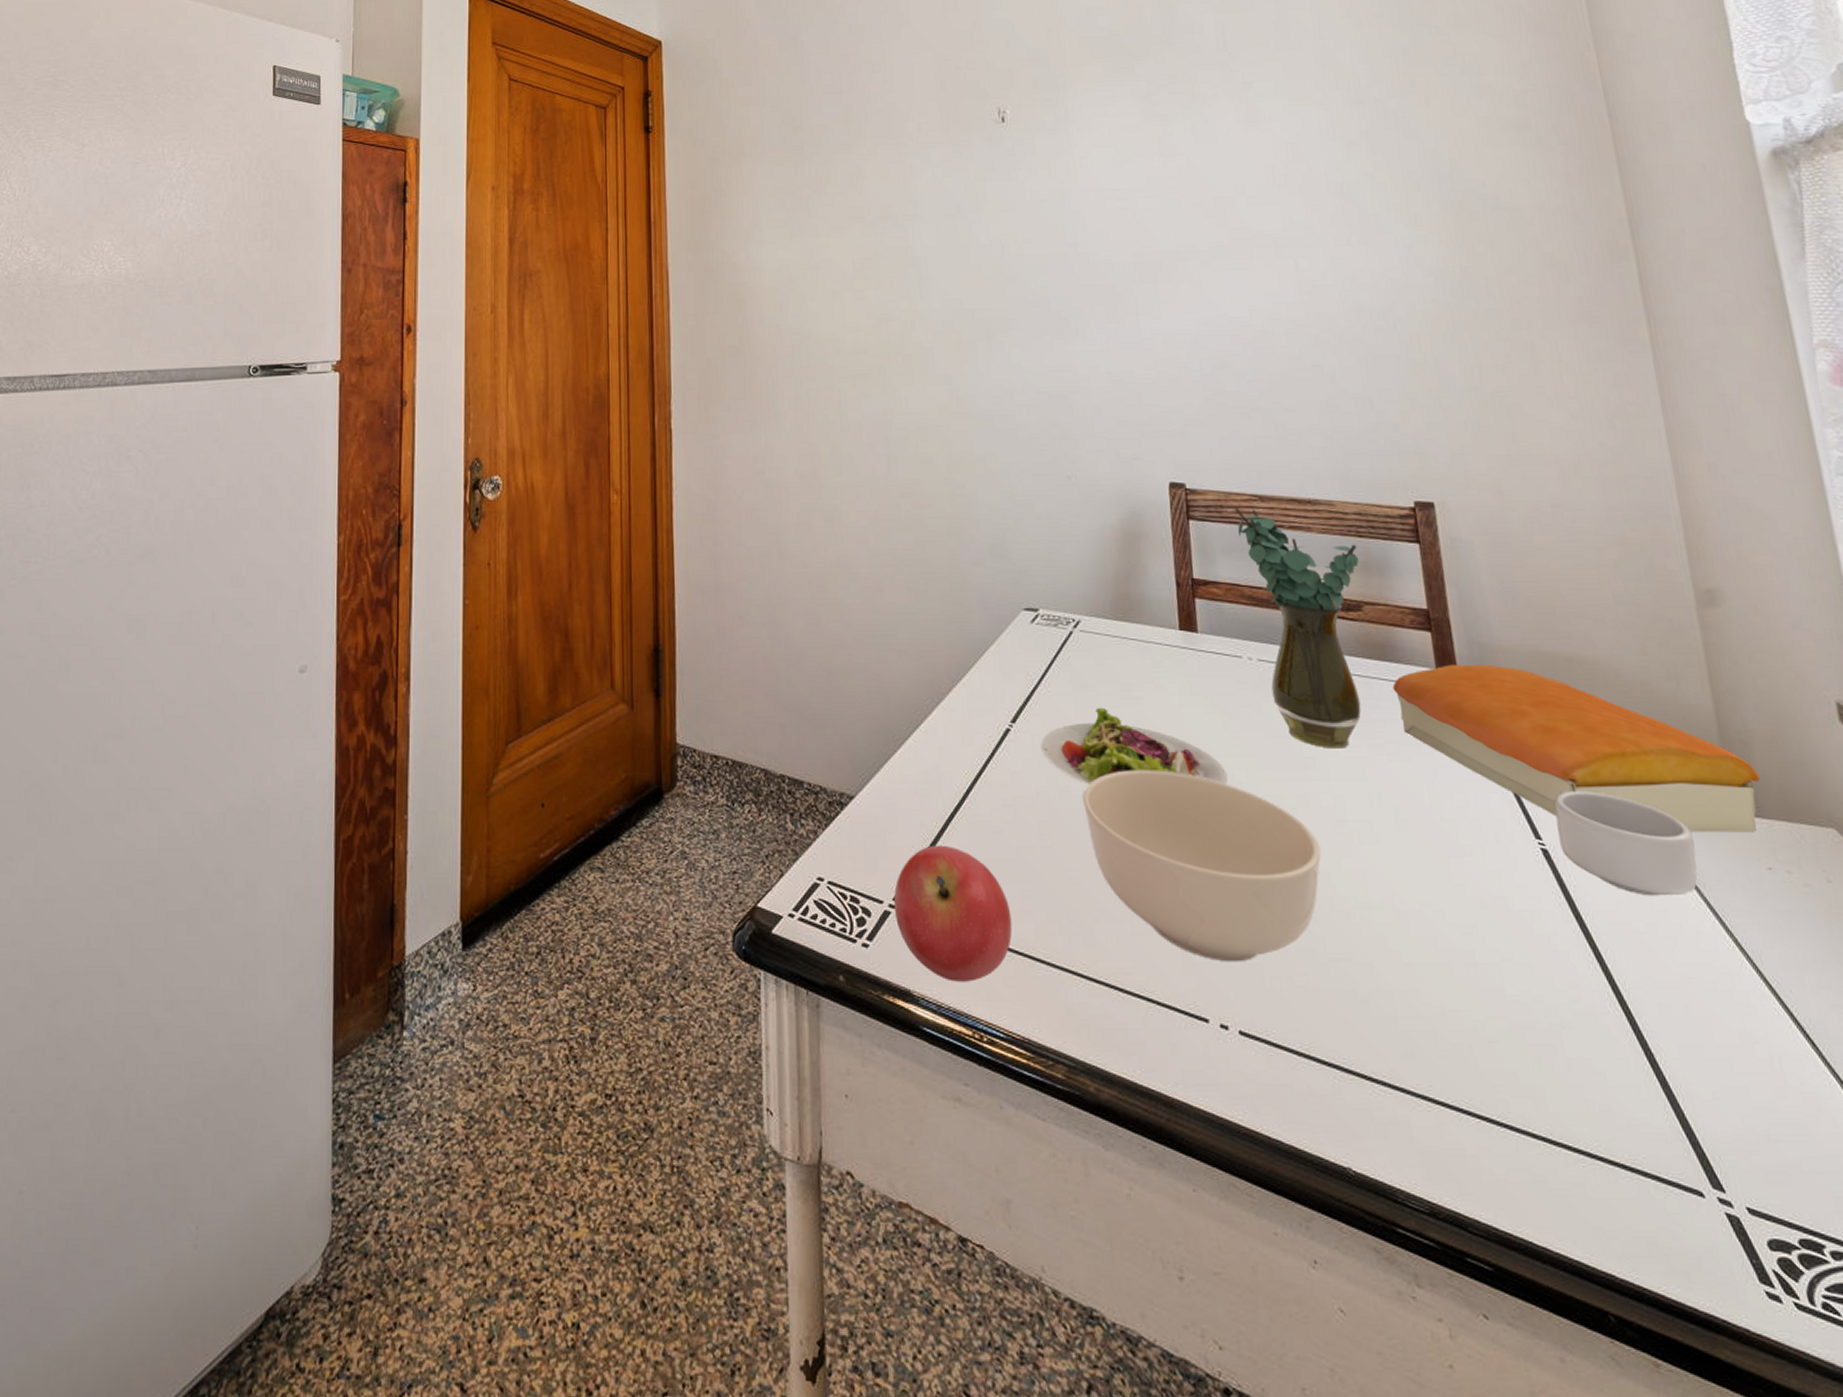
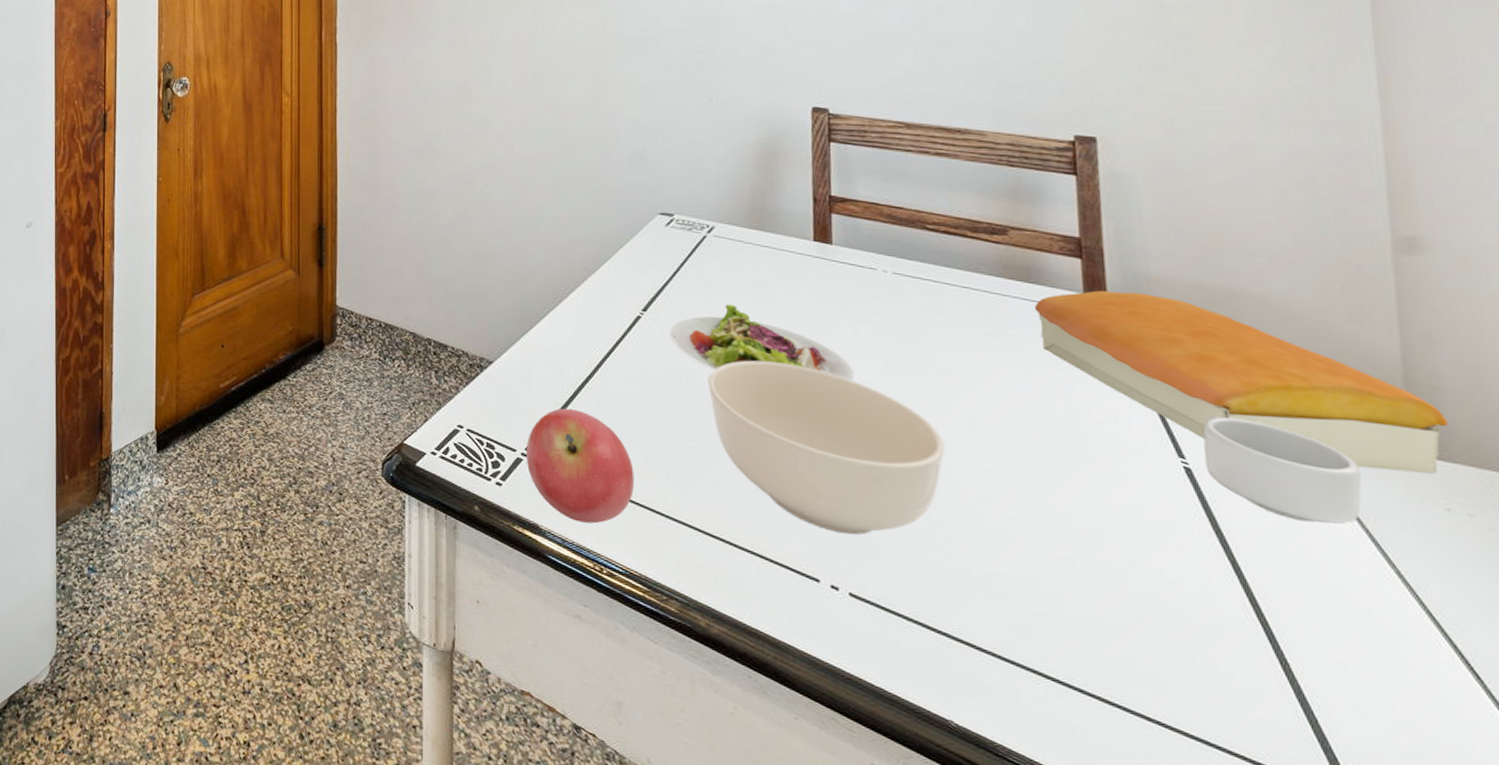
vase: present [1234,508,1362,749] -> none [879,133,1008,359]

